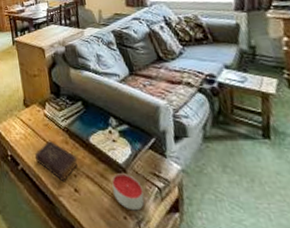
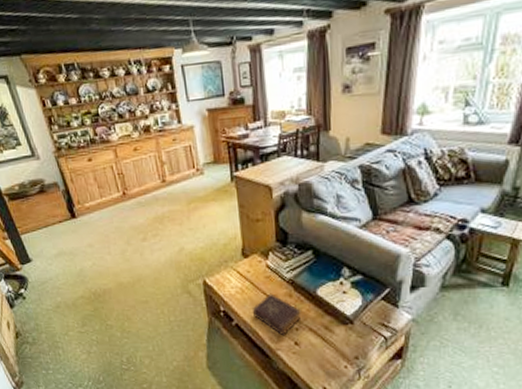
candle: present [112,173,145,211] -> none [336,325,368,360]

